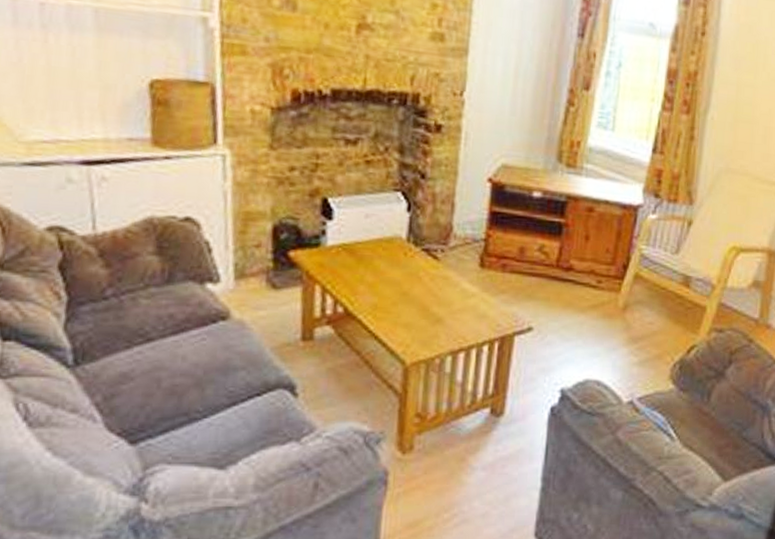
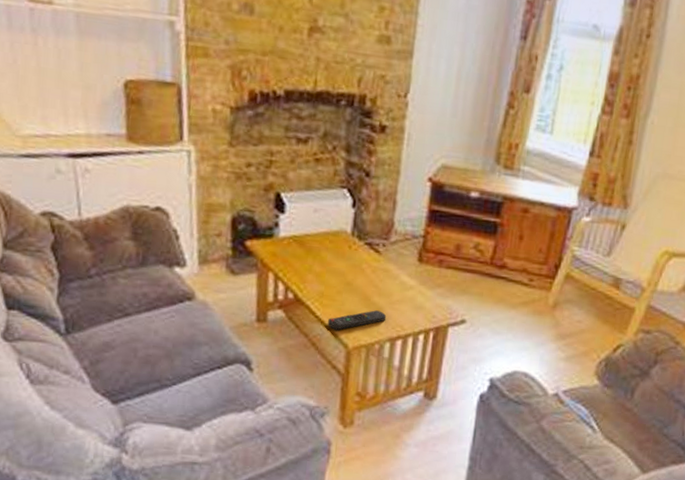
remote control: none [382,321,447,345] -> present [328,310,387,330]

